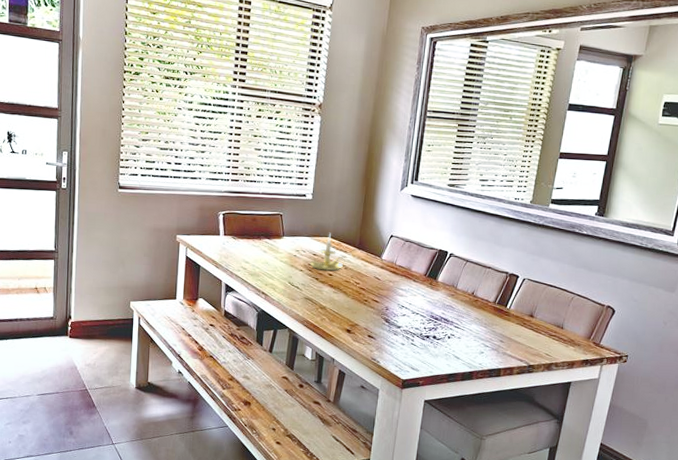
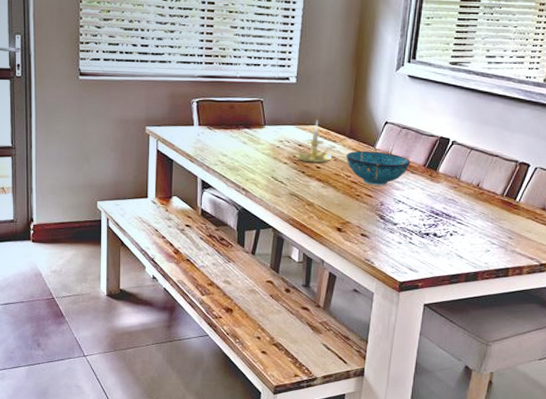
decorative bowl: none [355,260,413,293] -> present [346,150,411,186]

